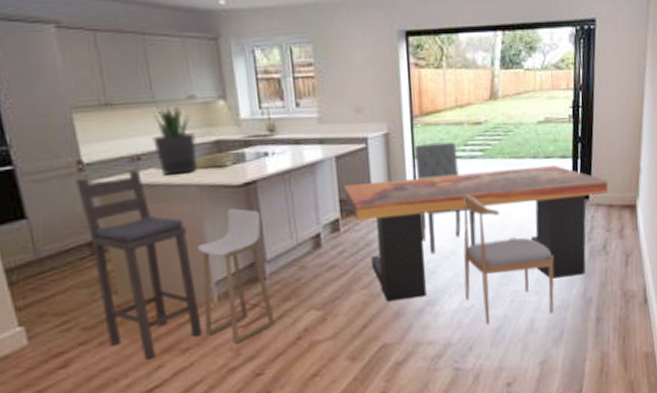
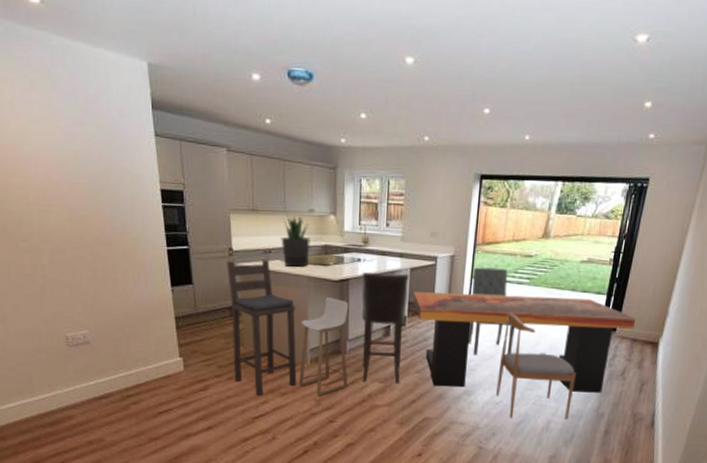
bar stool: none [272,164,344,314] -> present [361,272,409,384]

